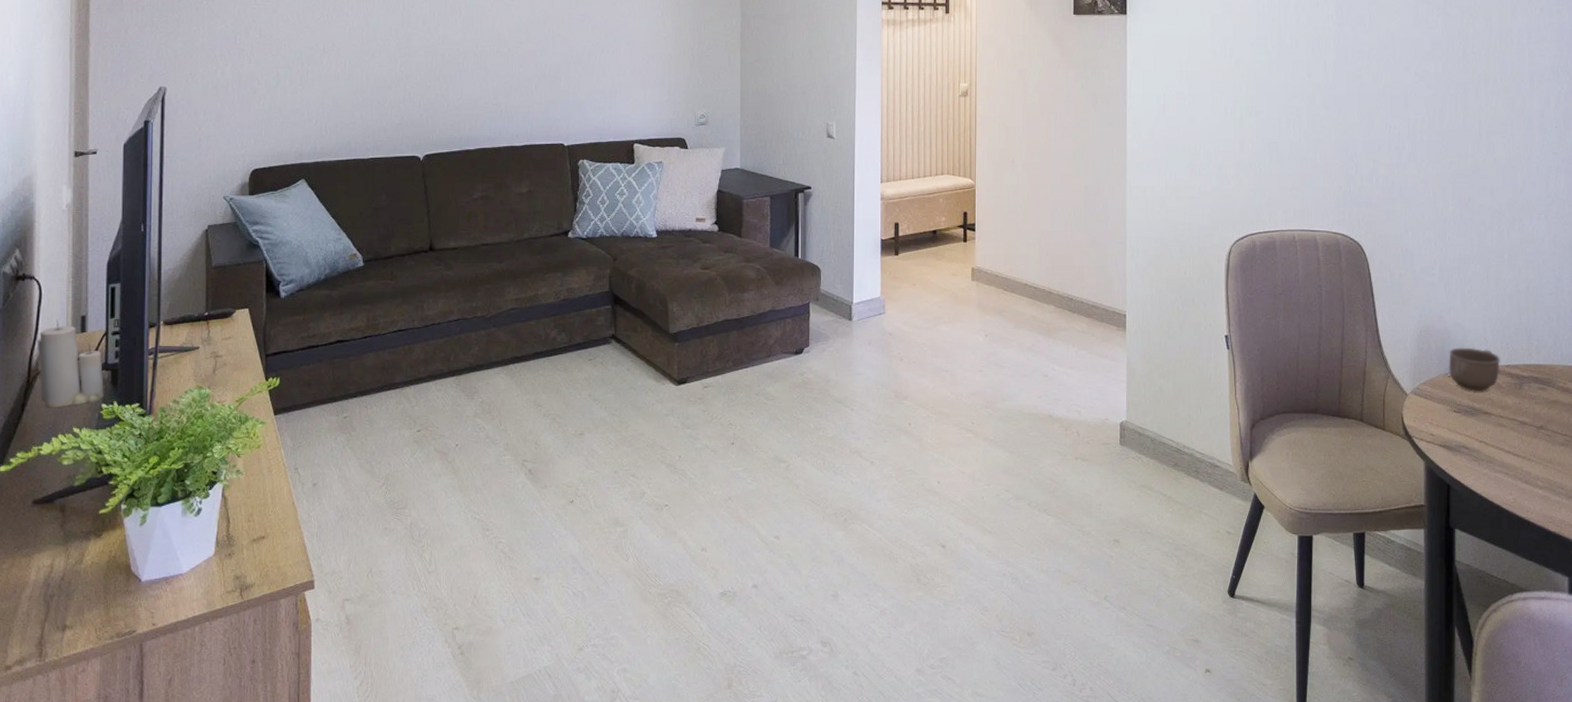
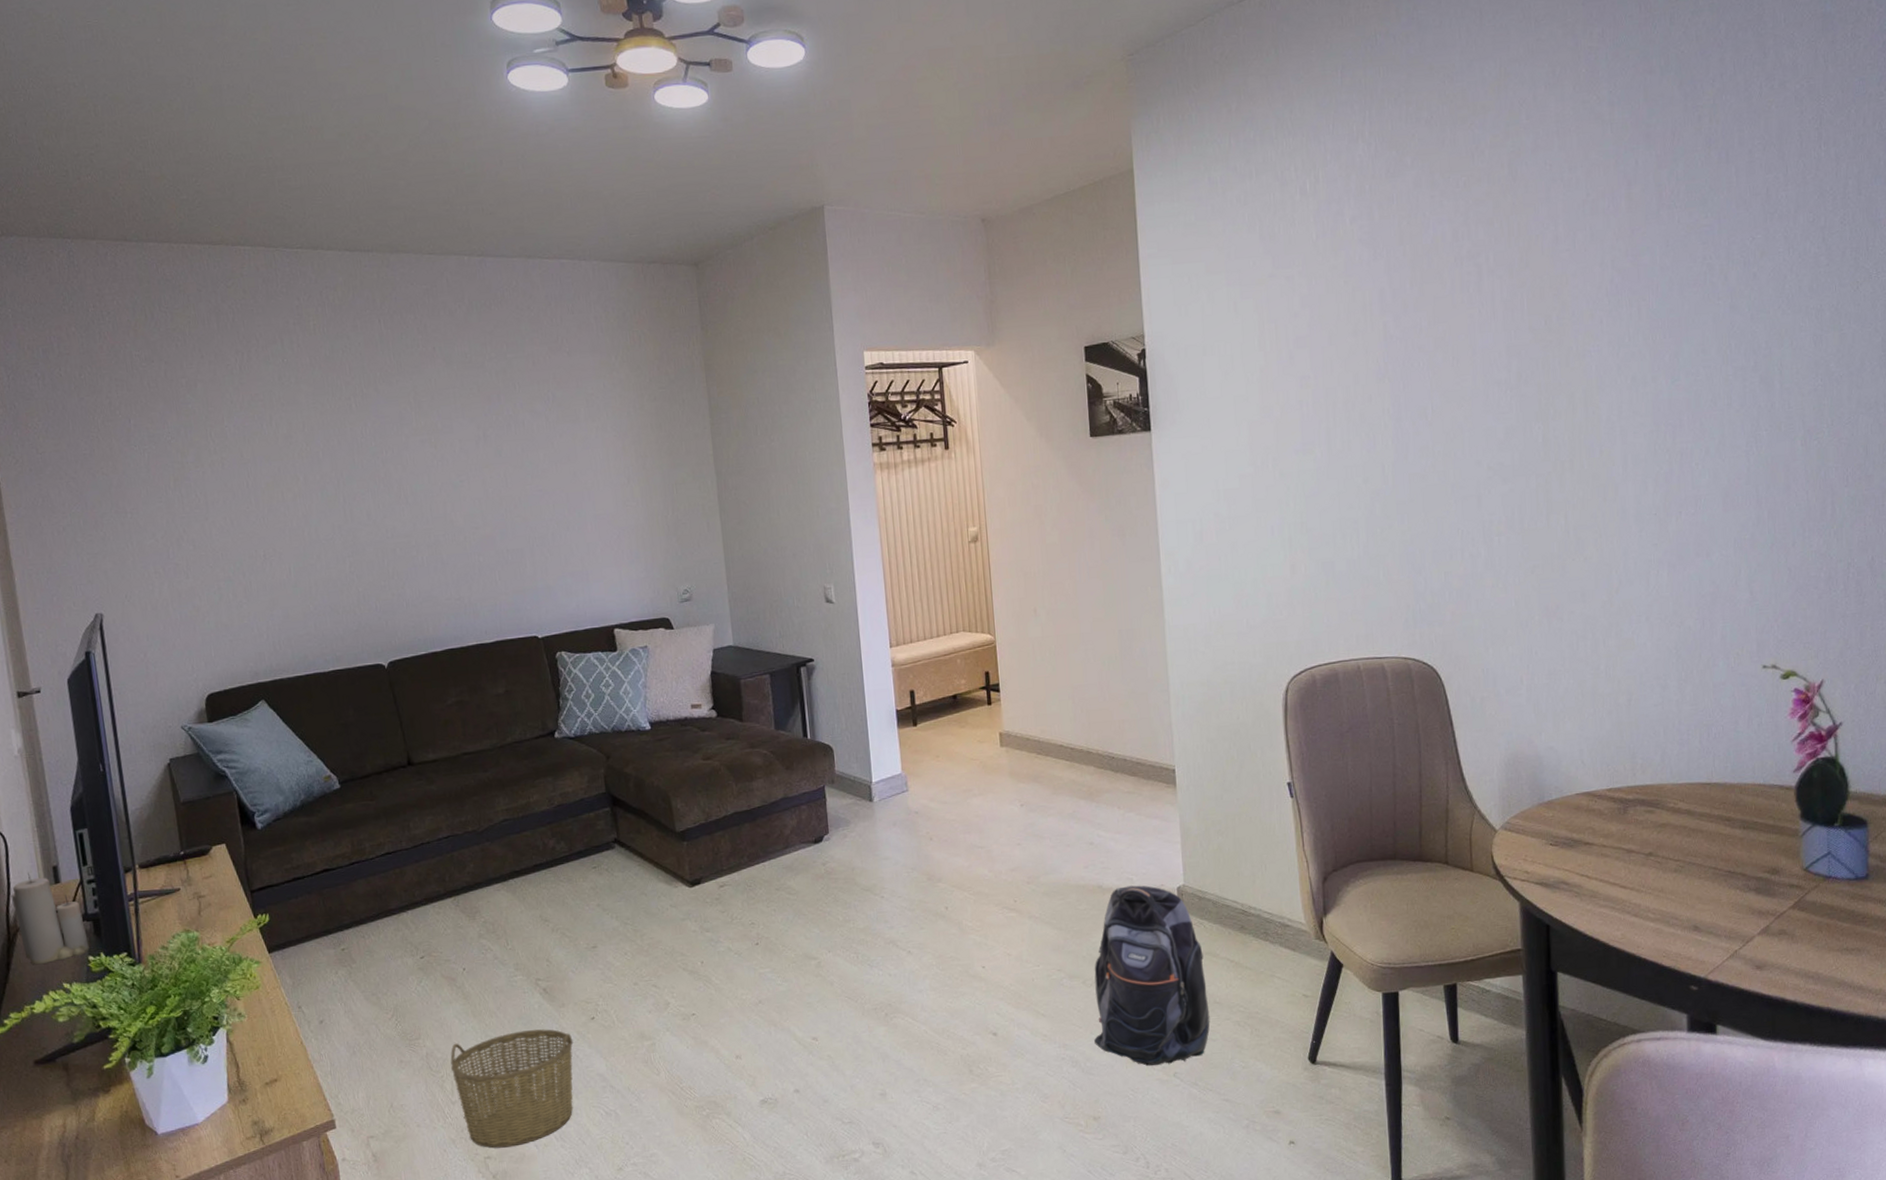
basket: none [432,508,551,620] -> present [450,1029,574,1148]
backpack: none [1034,418,1141,587] -> present [1094,885,1210,1066]
teacup: present [1449,347,1501,391] -> none [1541,772,1602,820]

